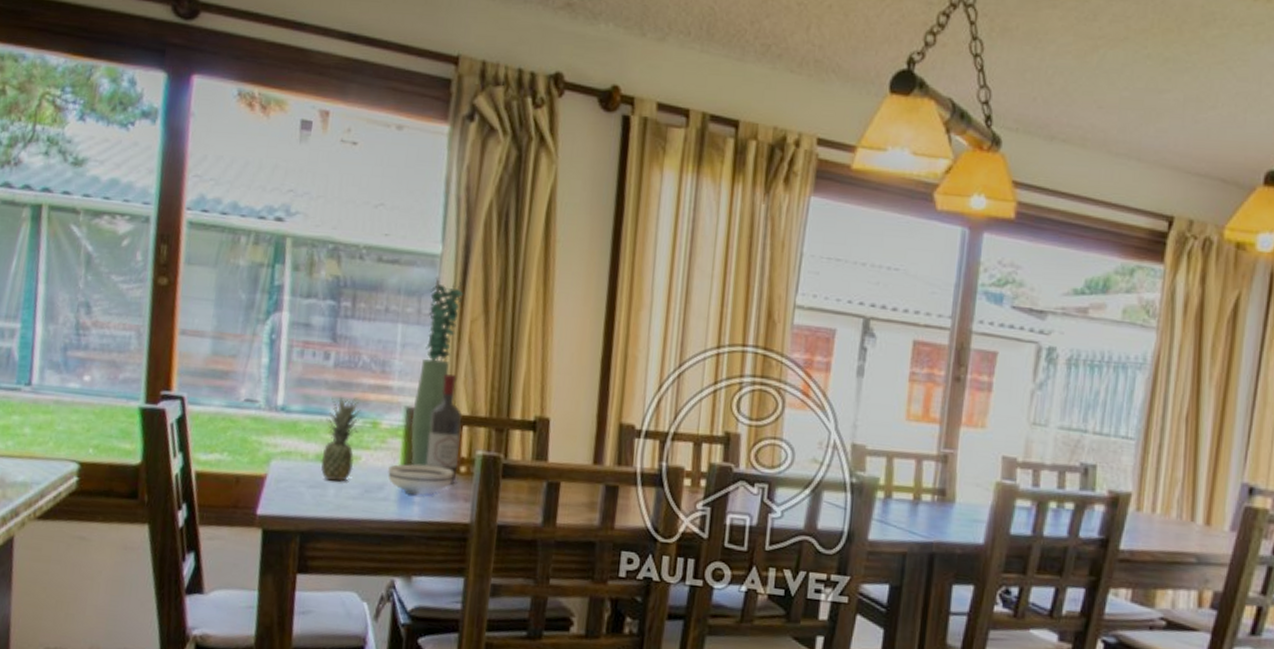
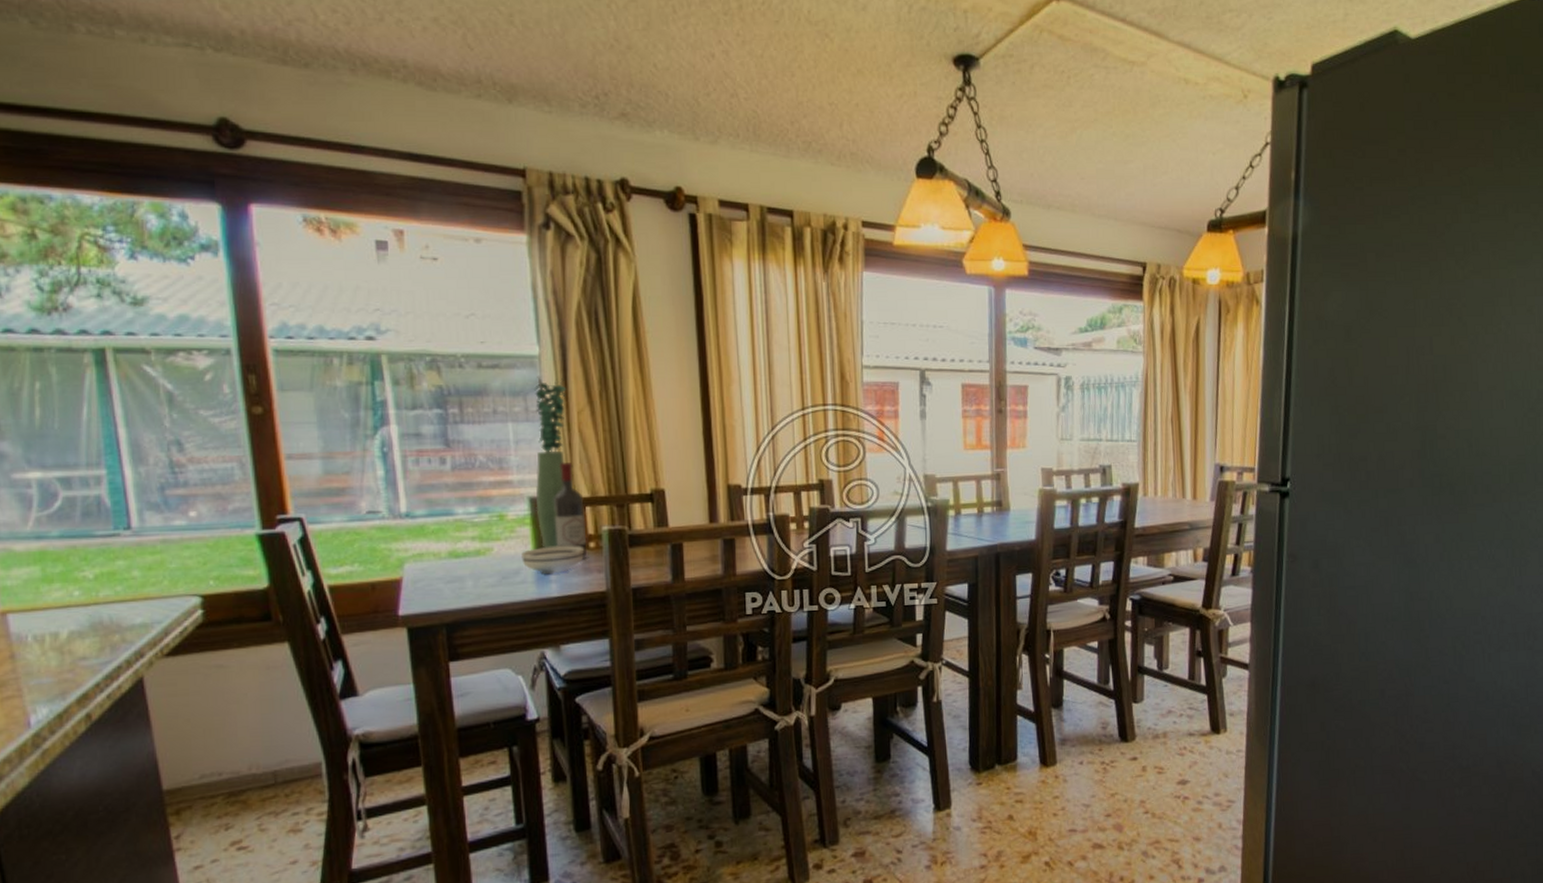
fruit: present [321,396,361,482] -> none [453,495,487,574]

